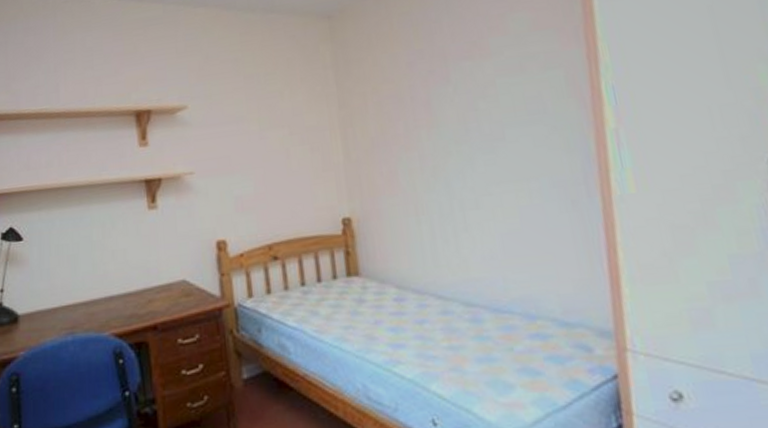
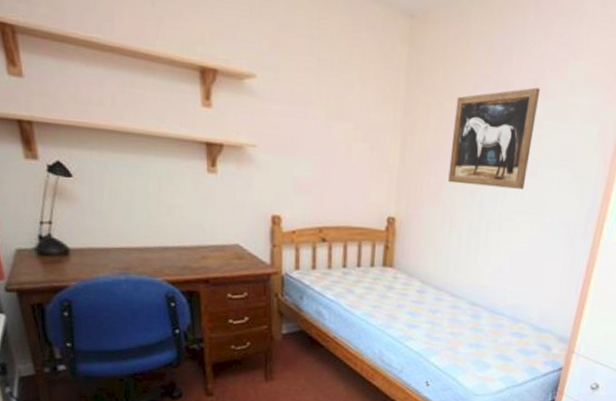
wall art: none [392,48,494,167] -> present [448,87,541,189]

